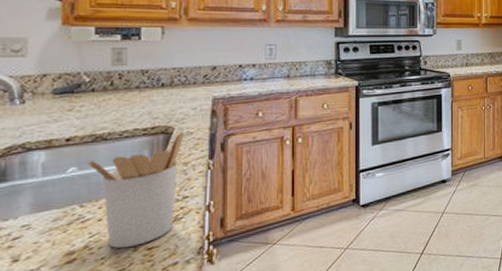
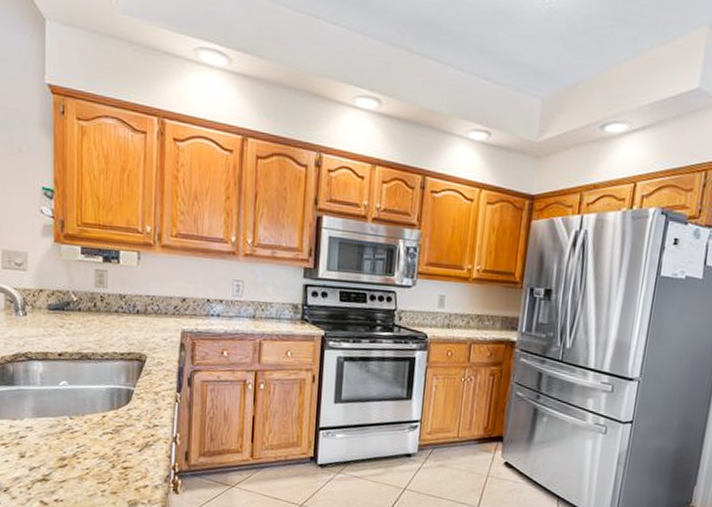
utensil holder: present [85,131,184,249] -> none [74,361,156,464]

